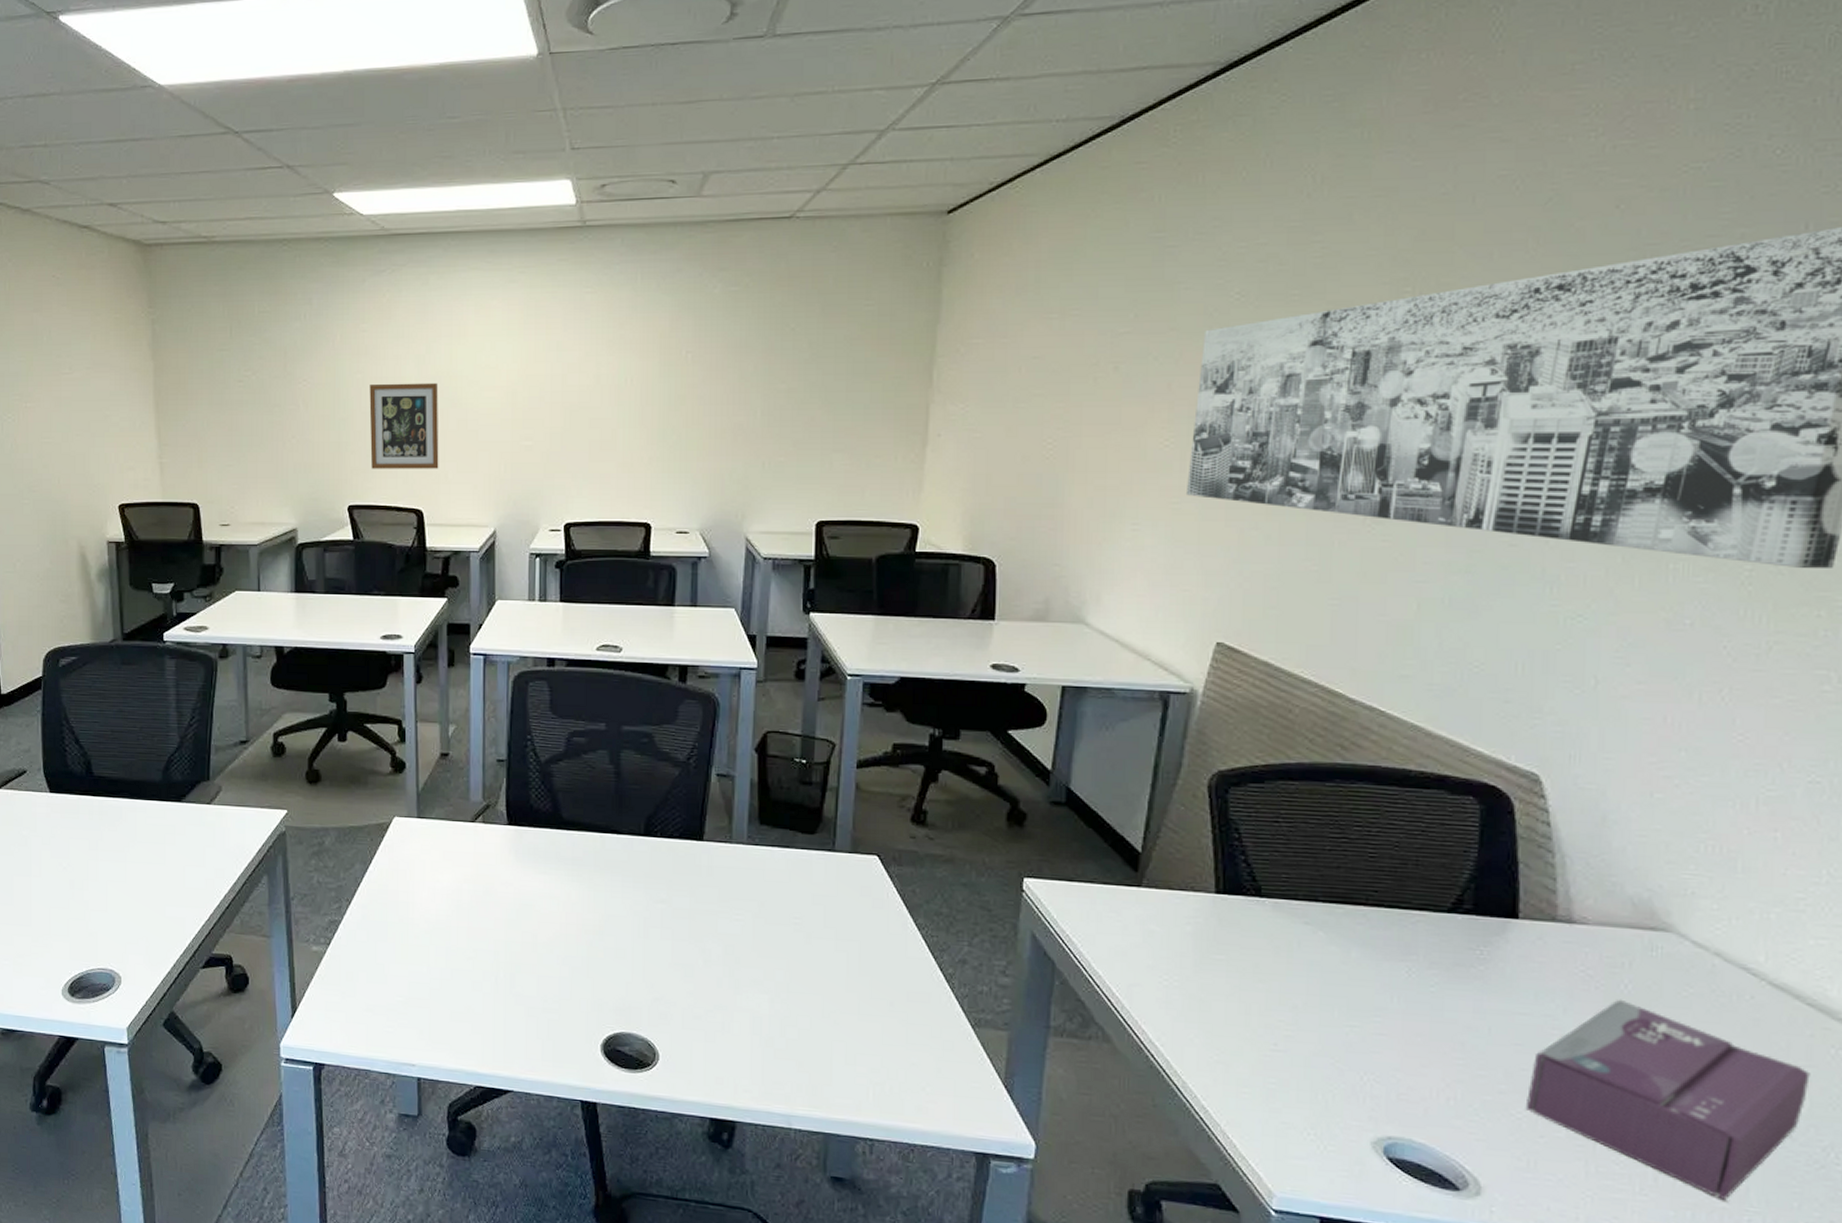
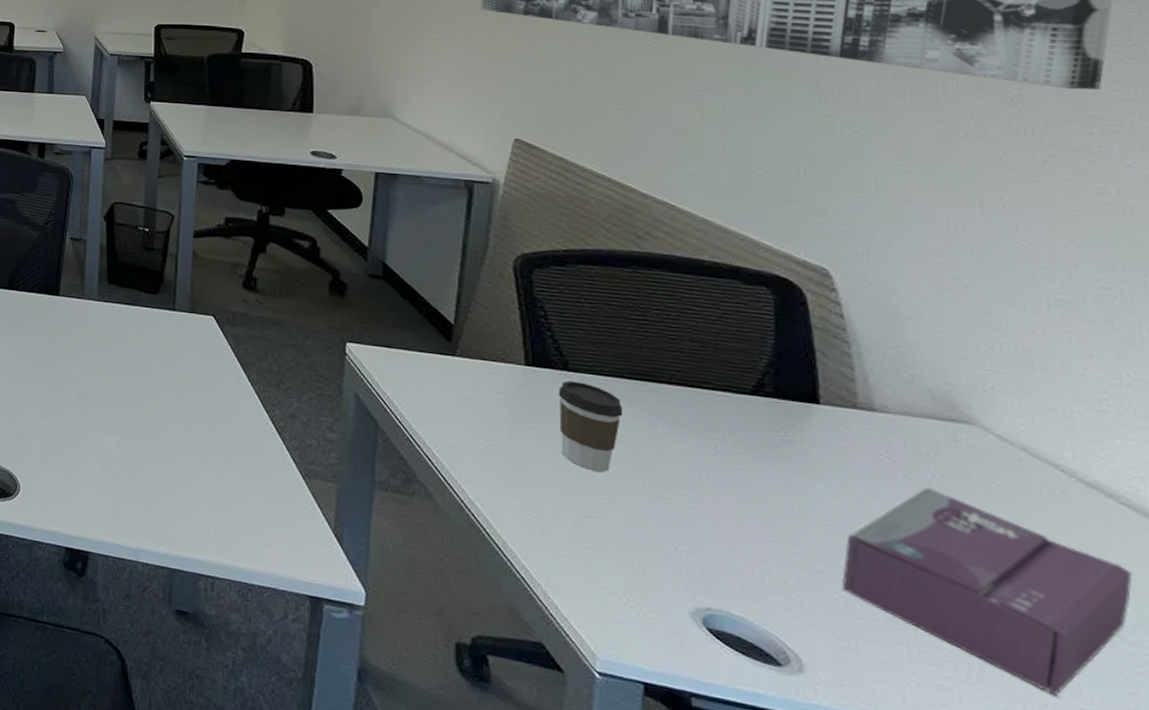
coffee cup: none [1248,907,1316,1002] -> present [558,380,624,472]

